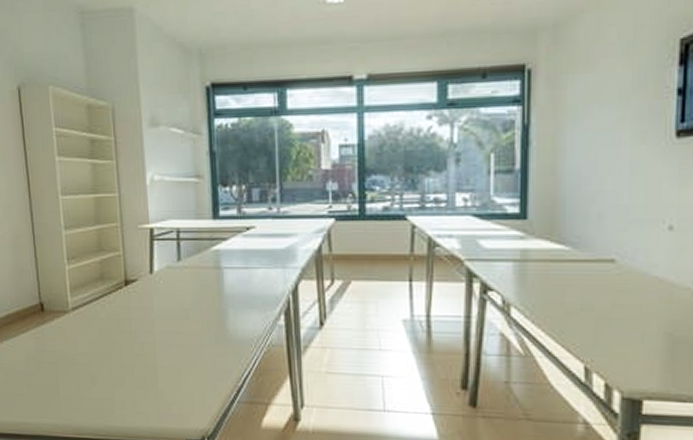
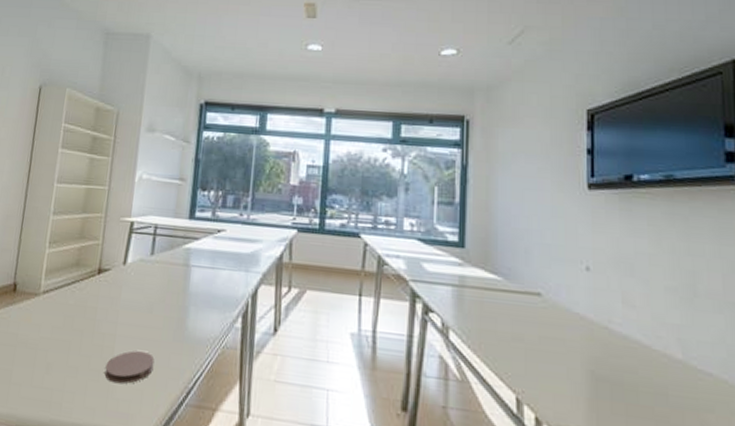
coaster: none [150,357,200,389] -> present [104,350,155,384]

